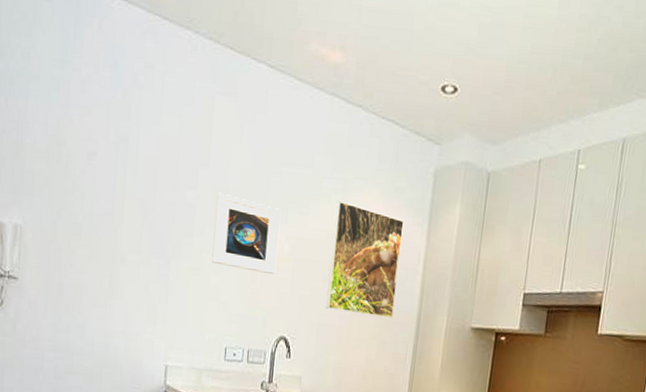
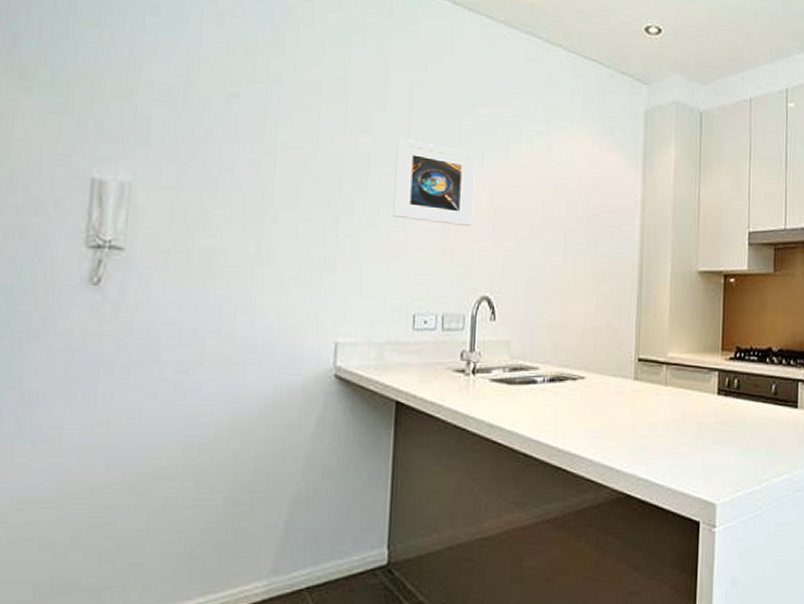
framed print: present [326,200,404,319] -> none [534,143,617,268]

